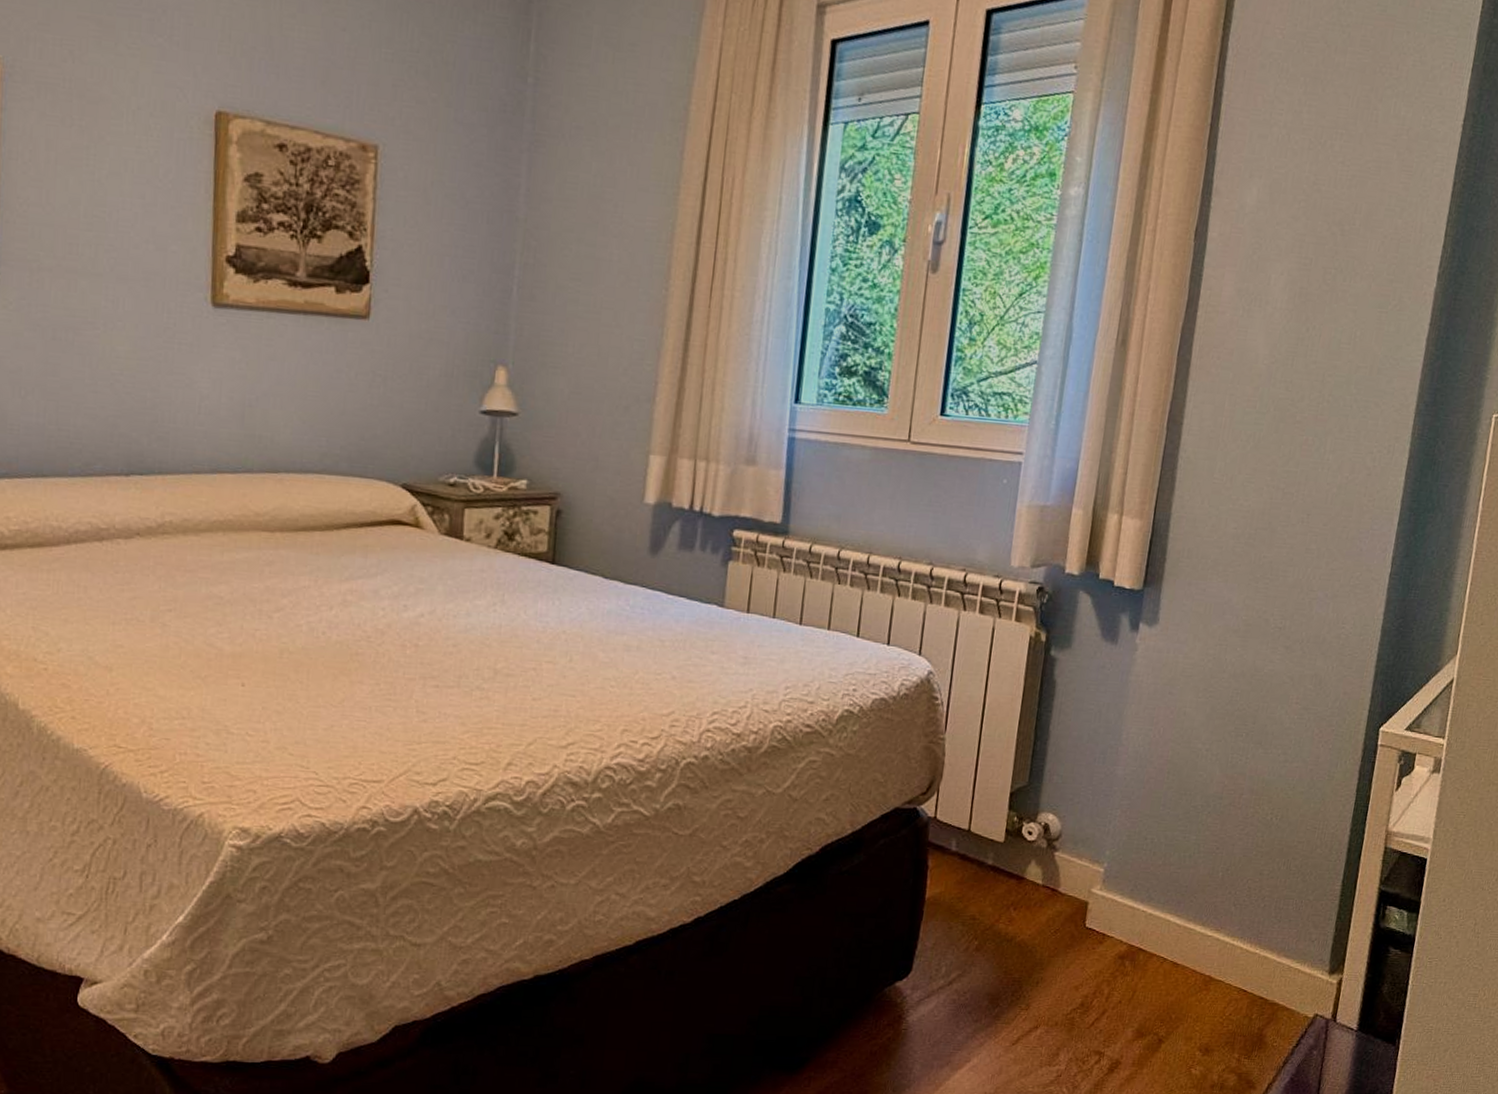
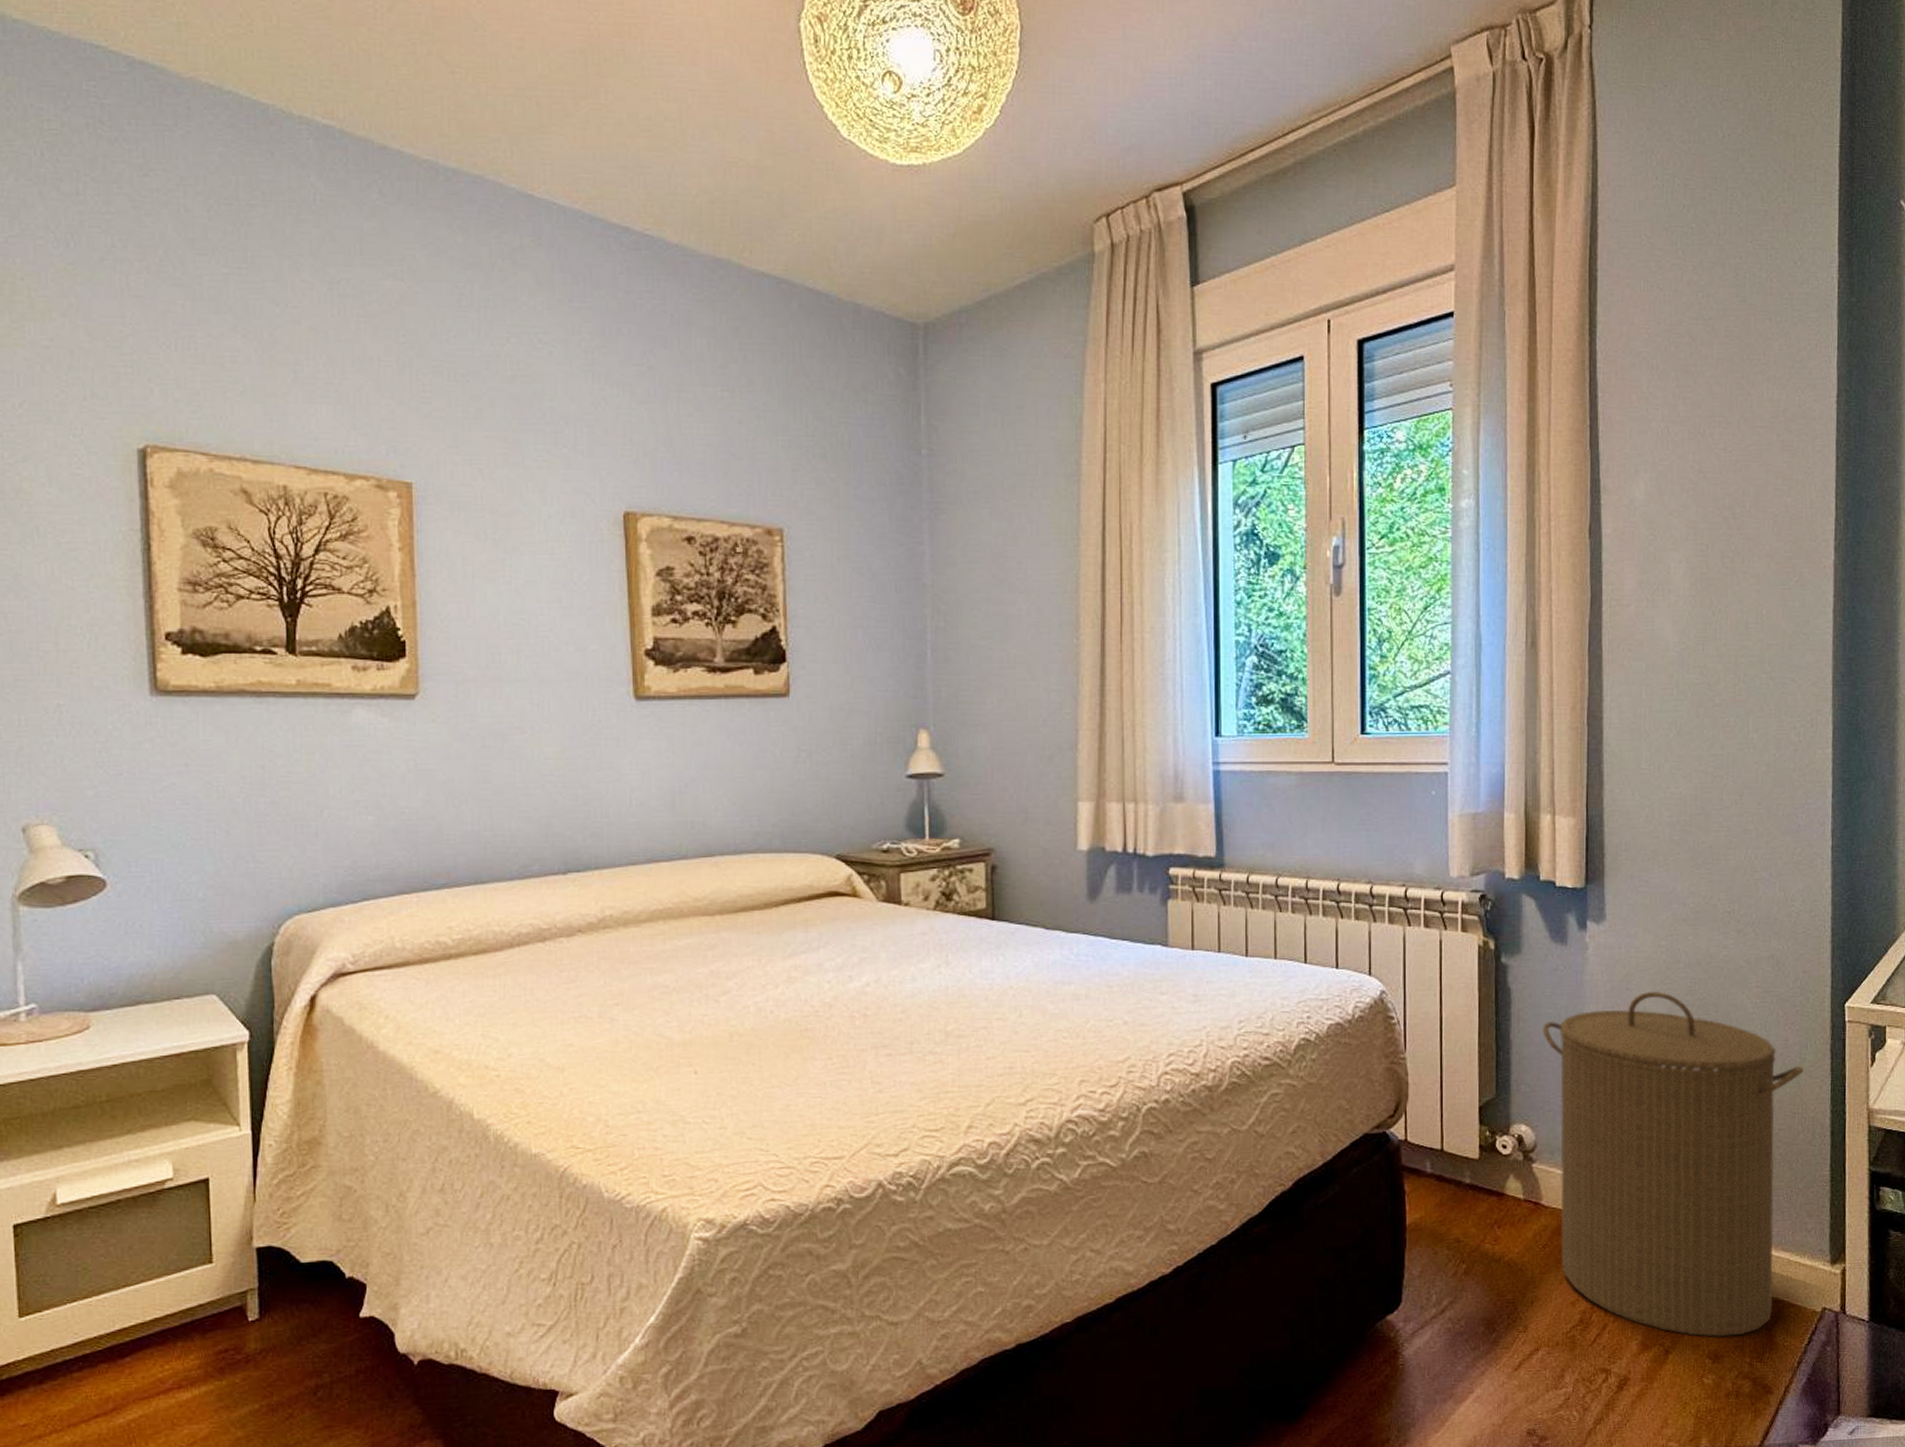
laundry hamper: none [1070,698,1331,1033] -> present [1543,992,1804,1338]

